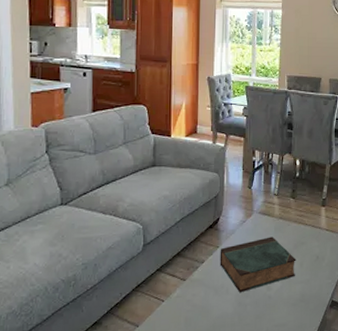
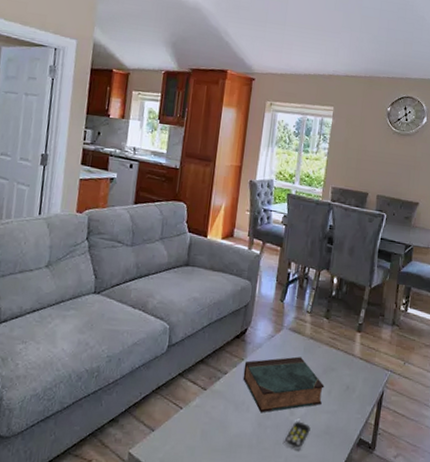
remote control: none [265,294,287,321] -> present [285,421,311,451]

